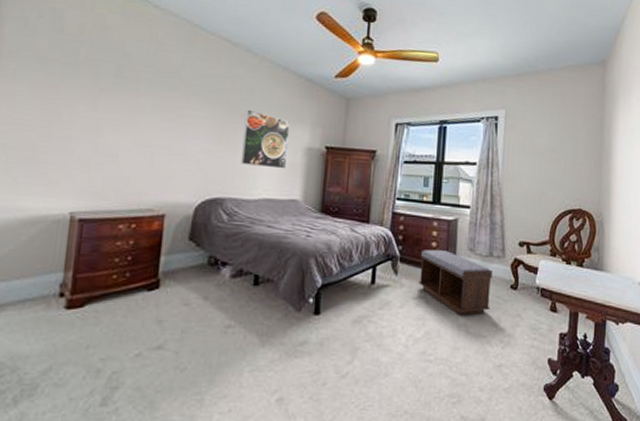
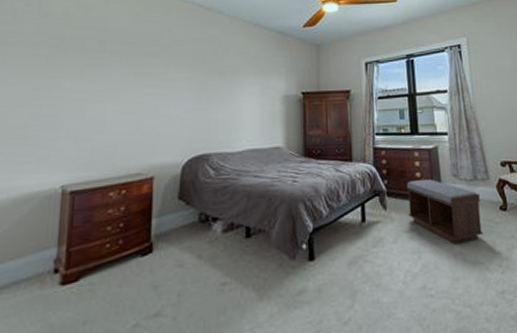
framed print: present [241,109,291,169] -> none [222,66,267,119]

